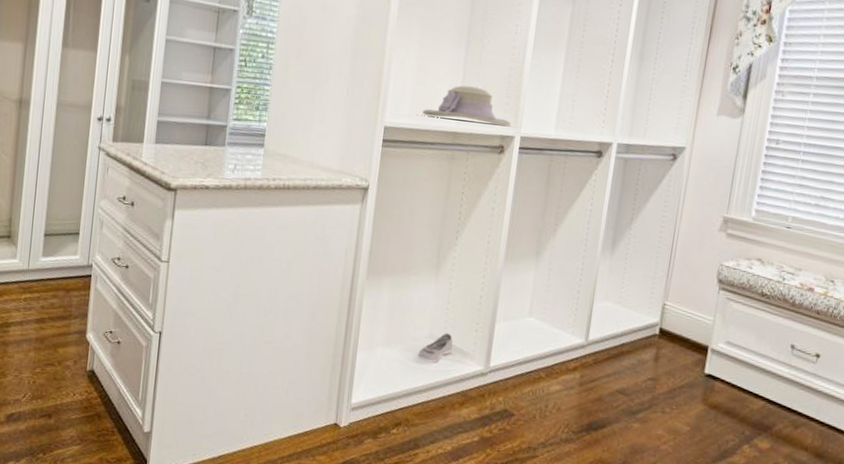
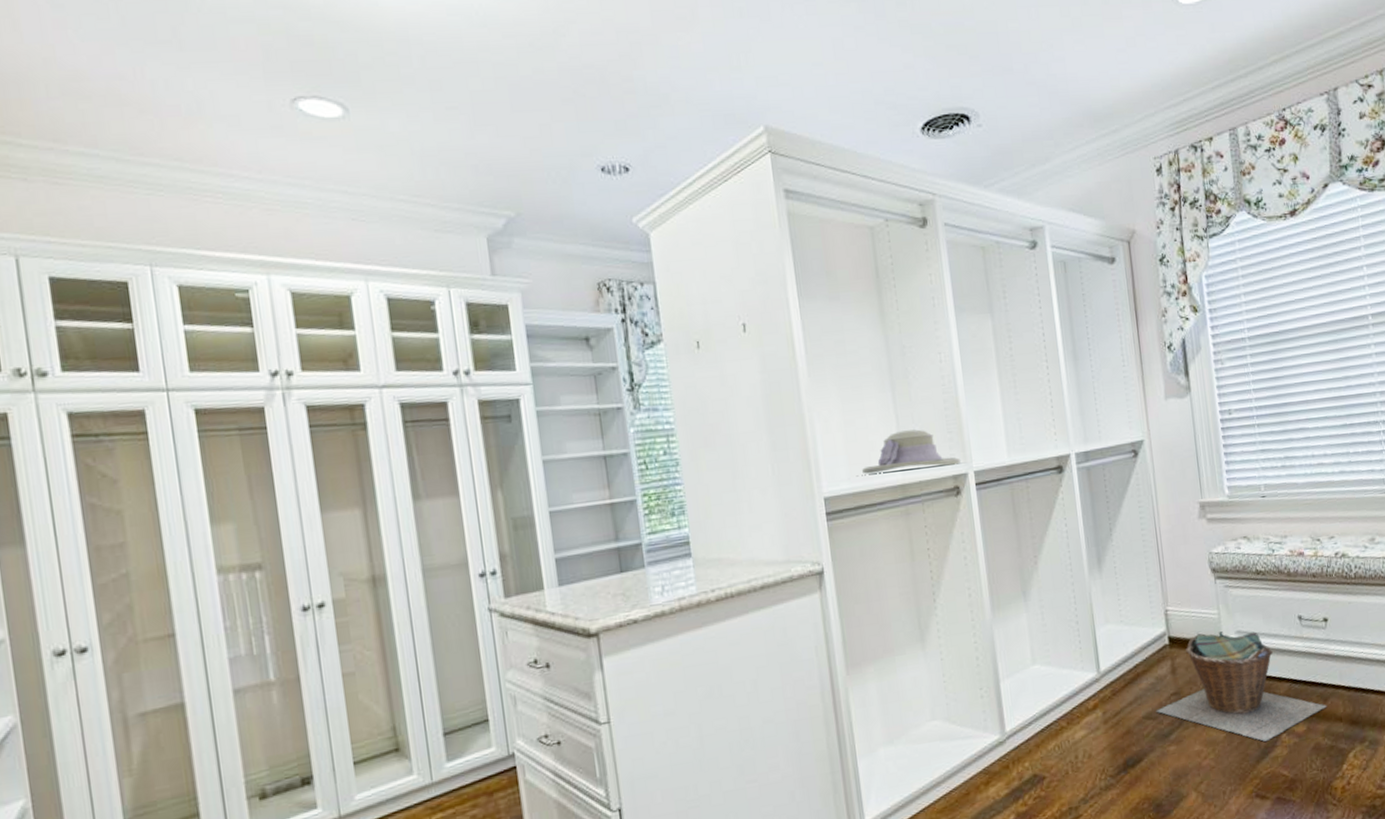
shoe: present [417,333,453,363] -> none [925,708,962,749]
laundry basket: none [630,332,797,446] -> present [1156,631,1327,742]

